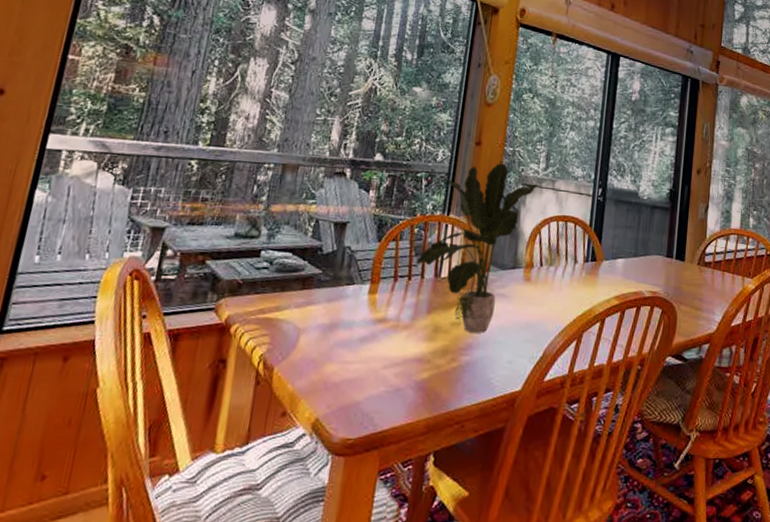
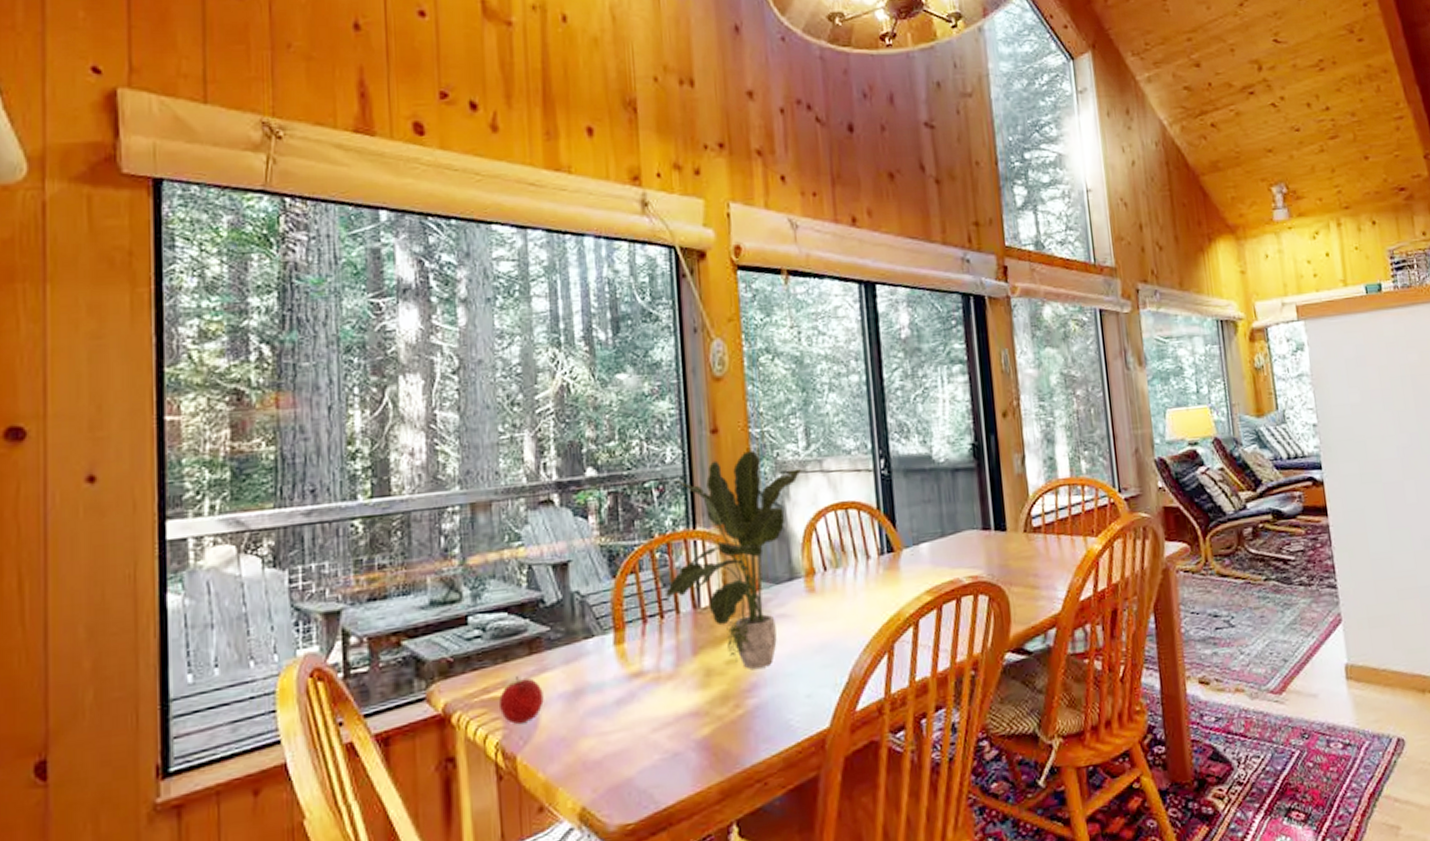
apple: none [269,305,306,343] -> present [499,676,544,725]

